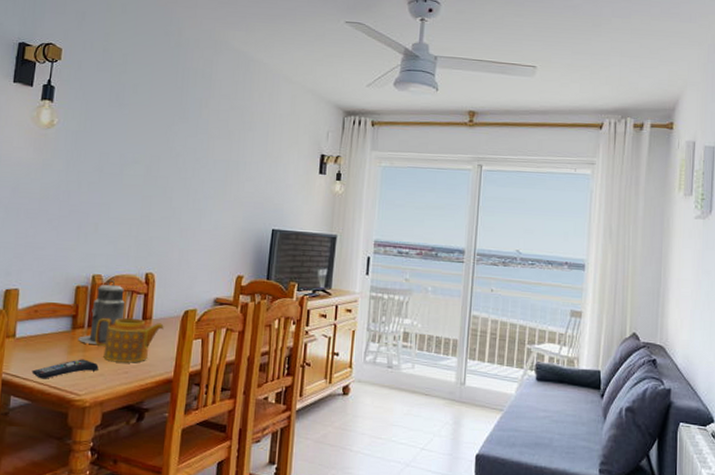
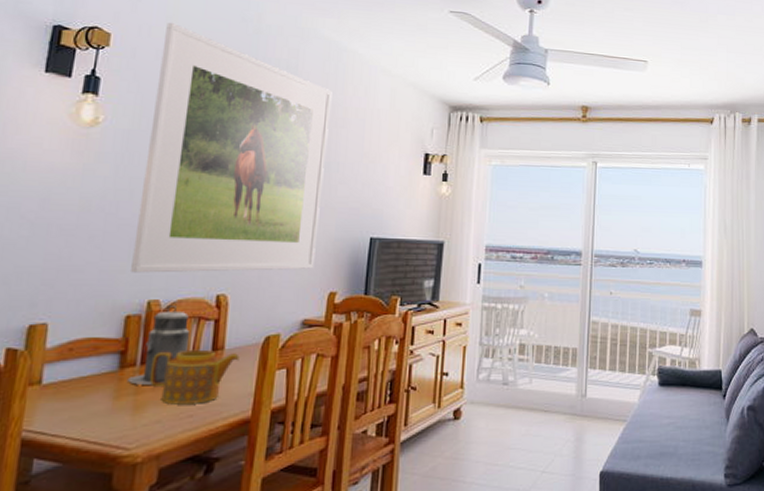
remote control: present [31,359,99,379] -> none [63,404,155,434]
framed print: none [80,37,241,255] -> present [131,22,332,273]

